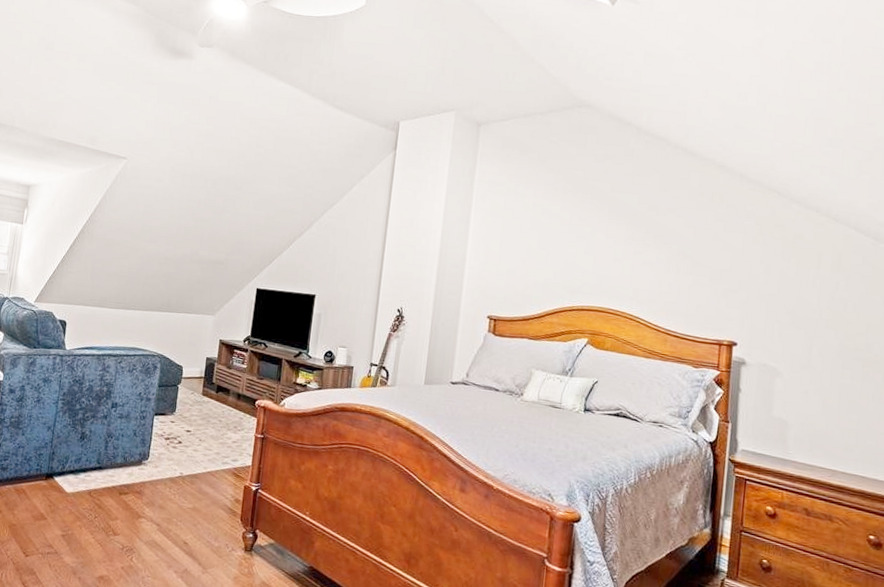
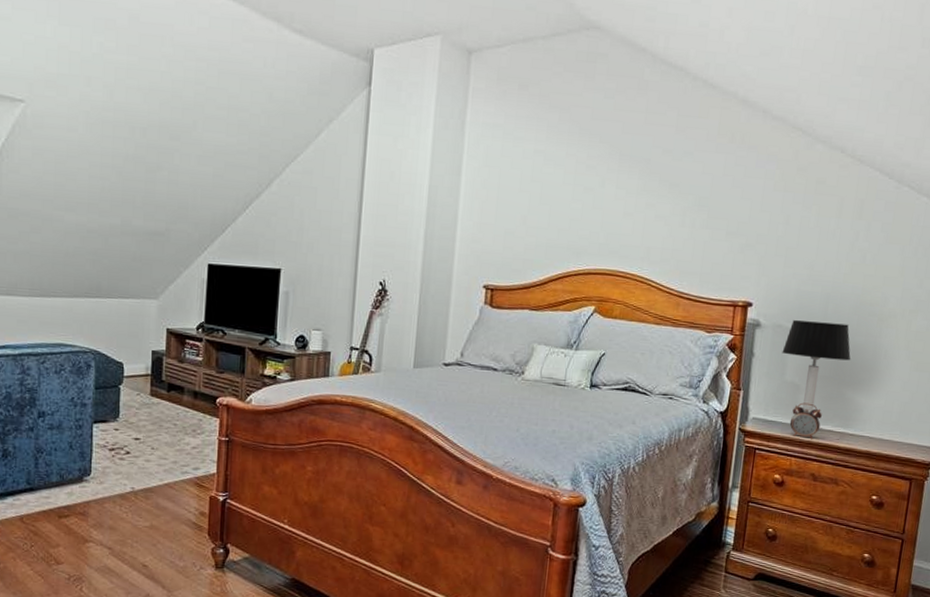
table lamp: none [768,360,839,449] -> present [782,320,851,413]
alarm clock: none [779,438,813,475] -> present [789,402,823,440]

